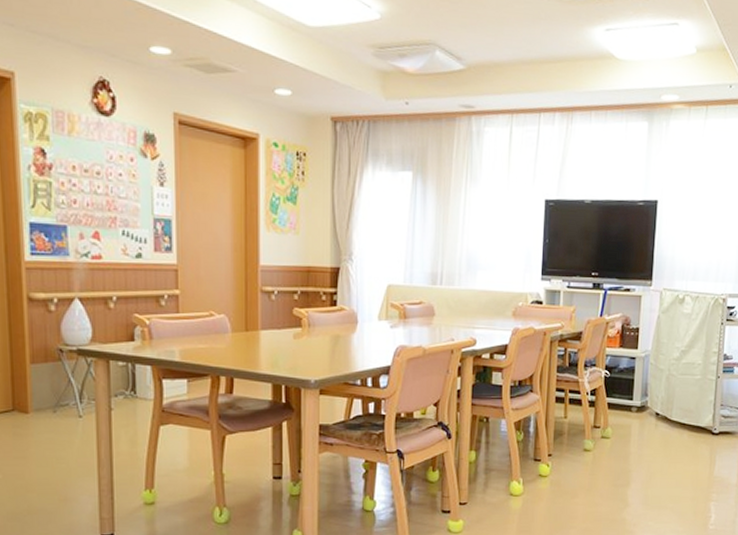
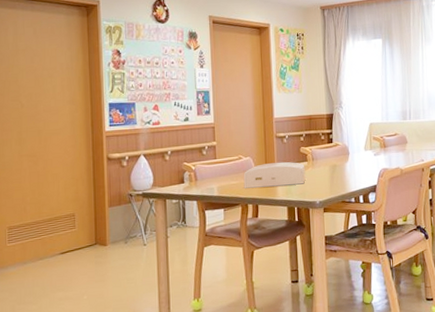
tissue dispenser: none [215,324,298,357] -> present [243,161,306,188]

